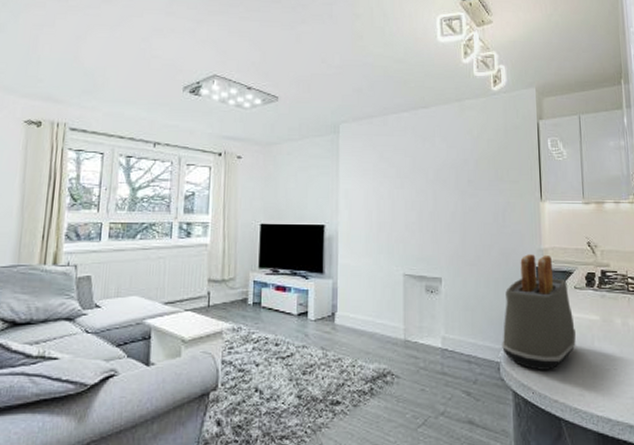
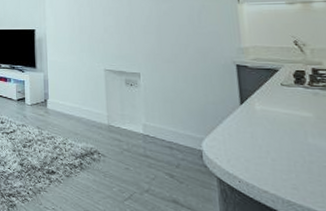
toaster: present [502,254,576,372] -> none [203,53,286,163]

